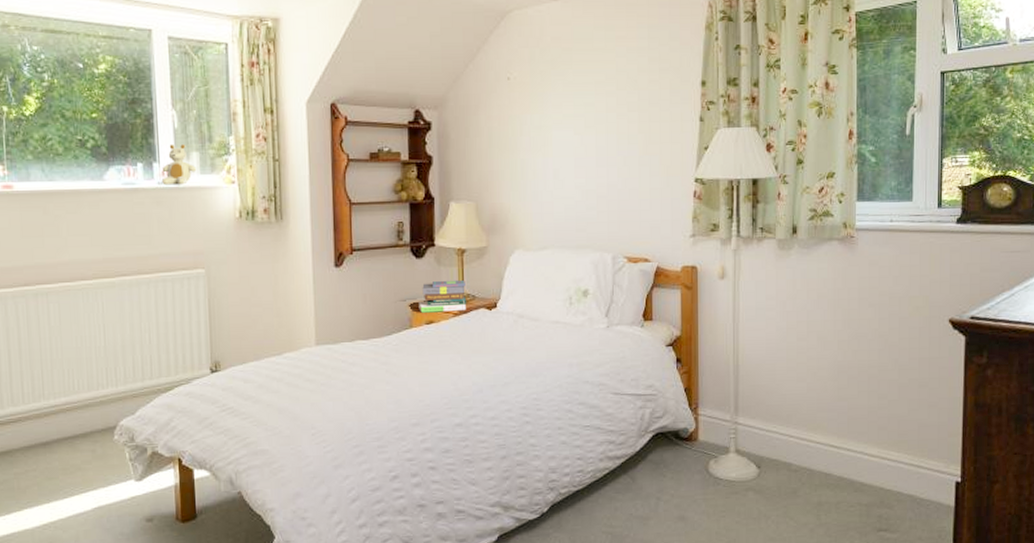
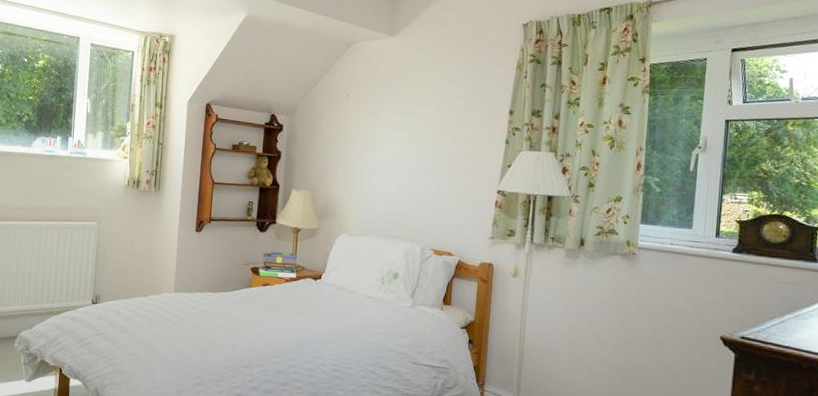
stuffed bear: present [162,143,197,185] -> none [74,124,100,156]

